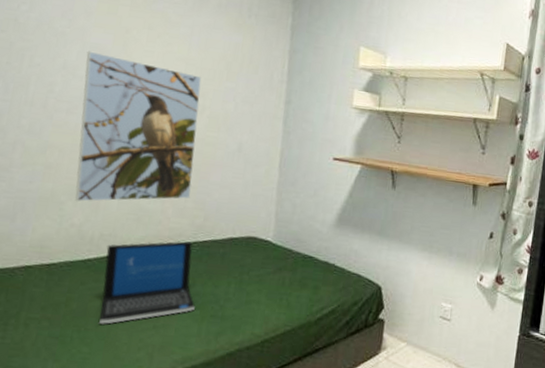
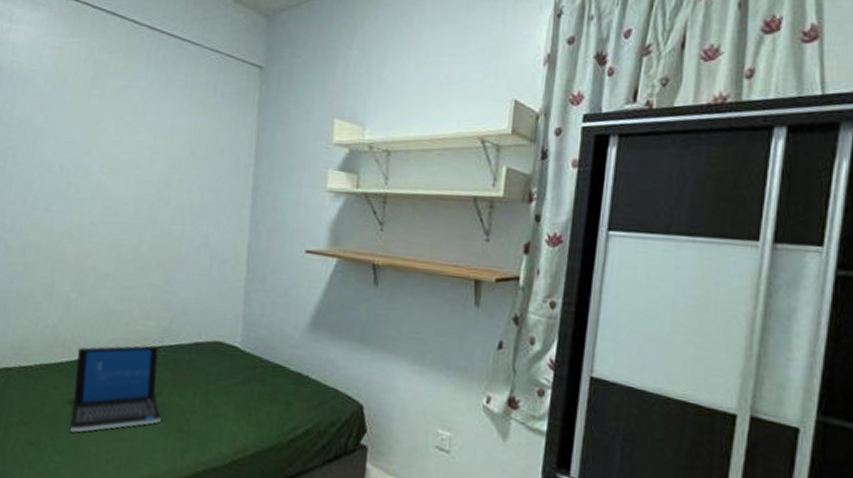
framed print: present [75,51,202,202] -> none [50,145,168,302]

